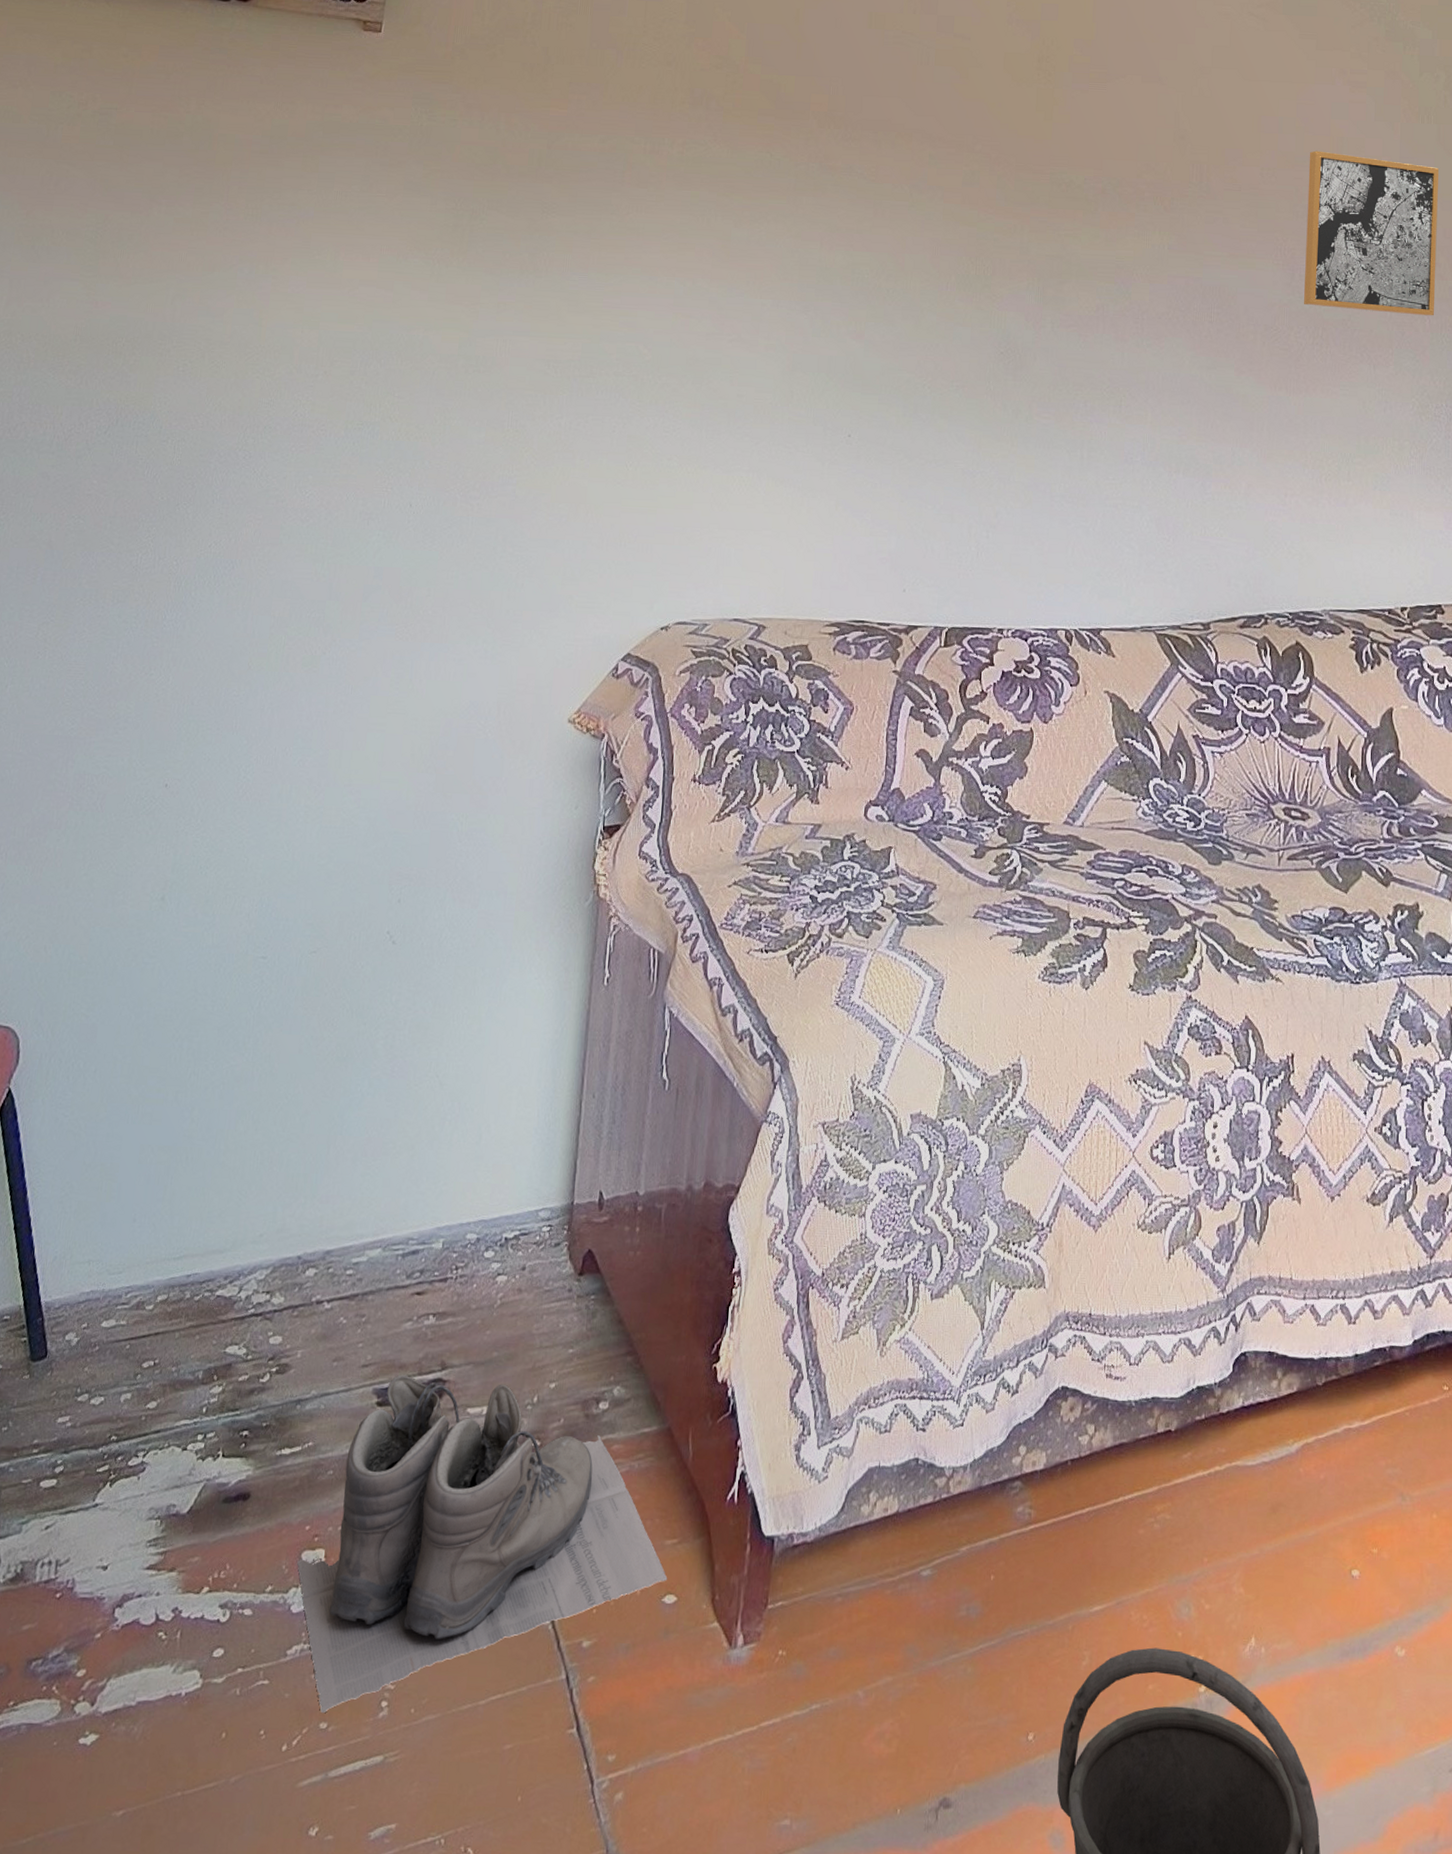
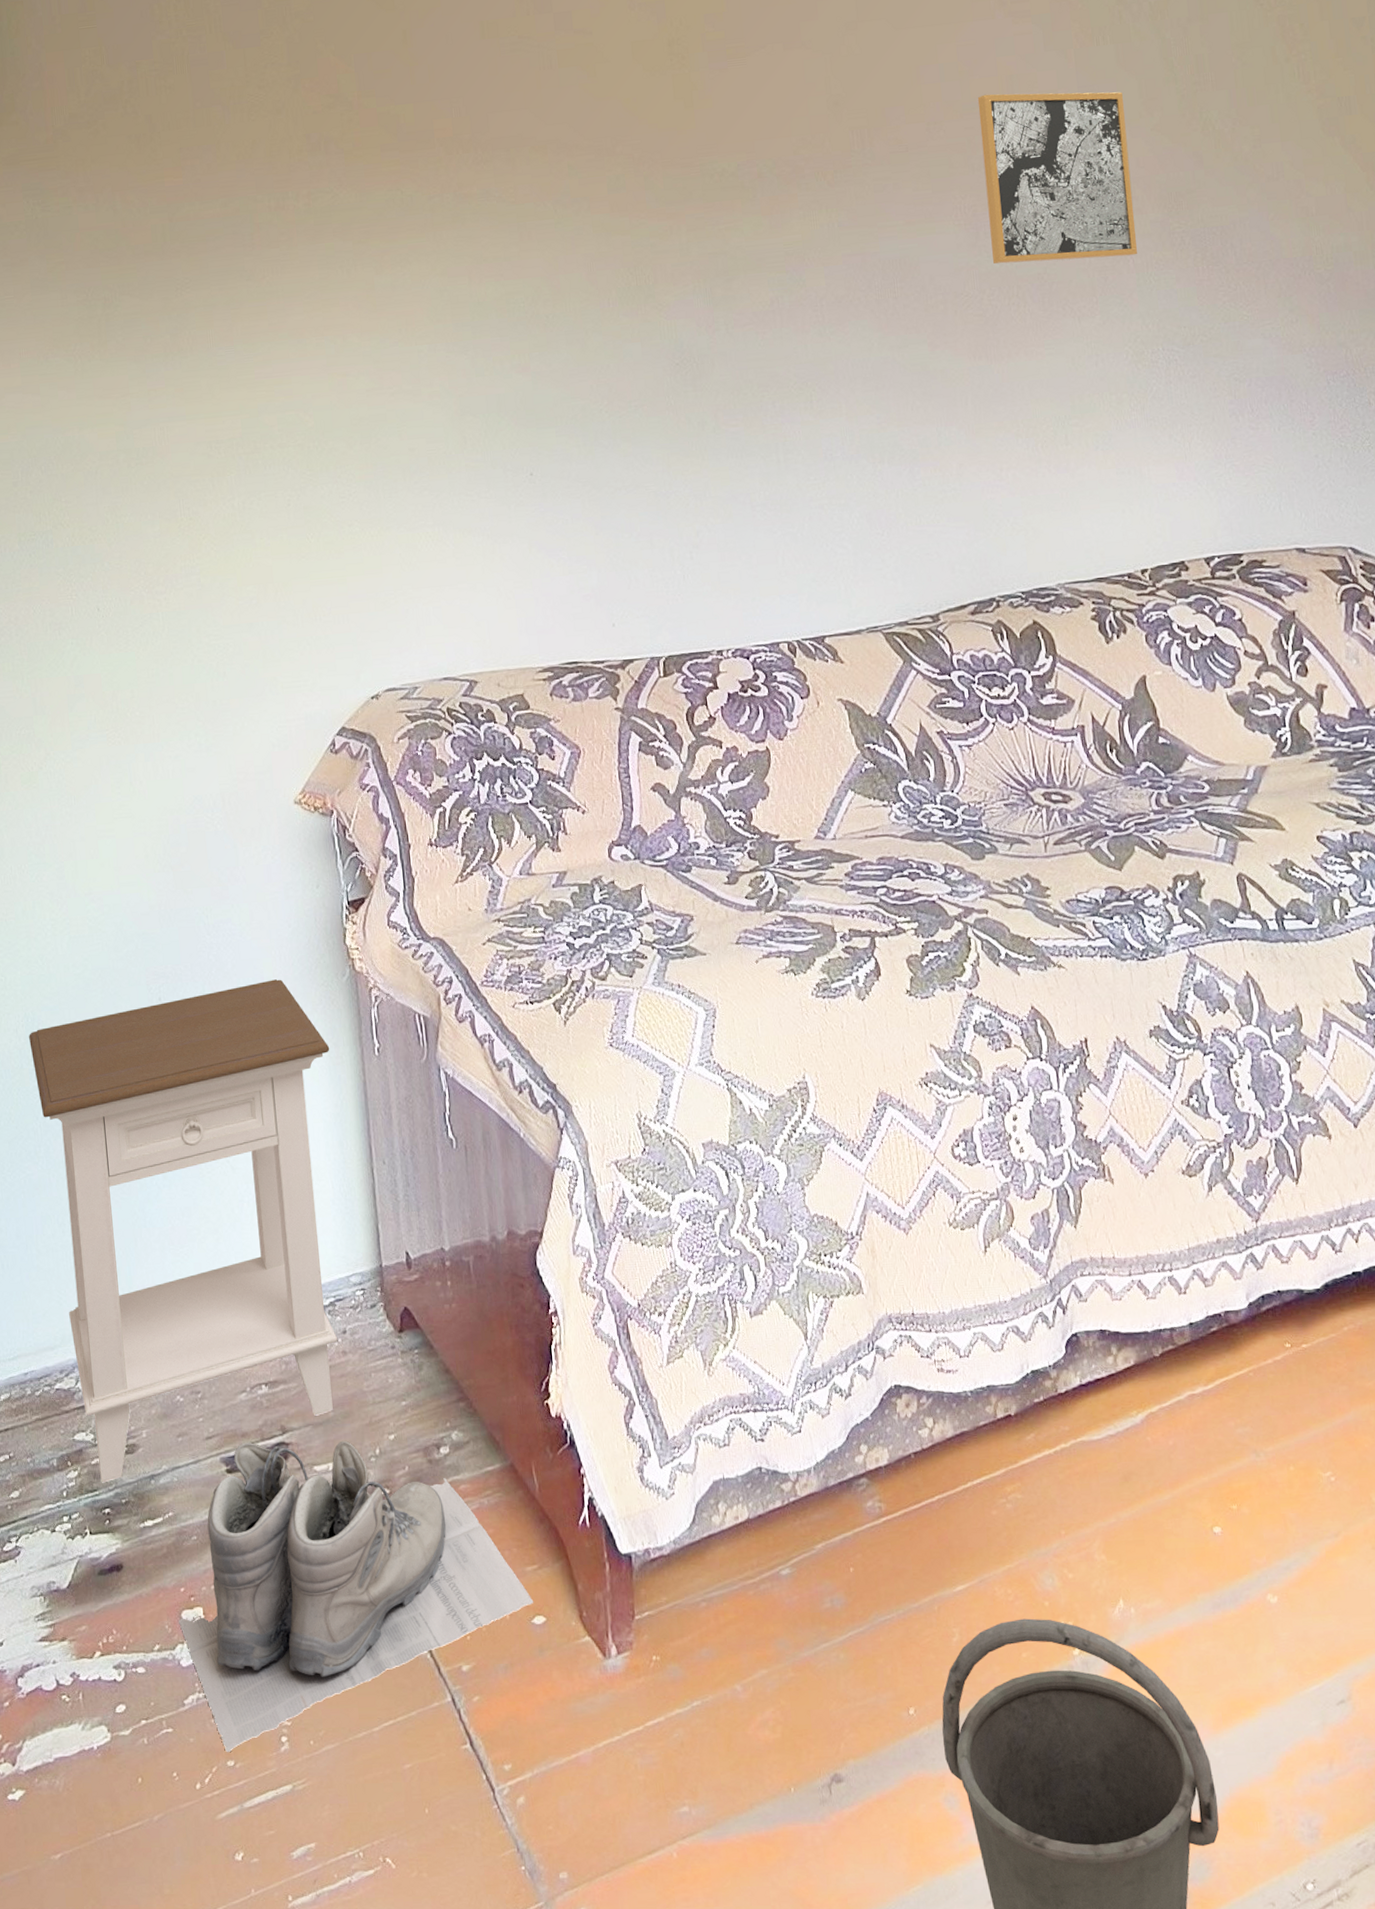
nightstand: none [242,895,560,1403] -> present [29,979,338,1483]

